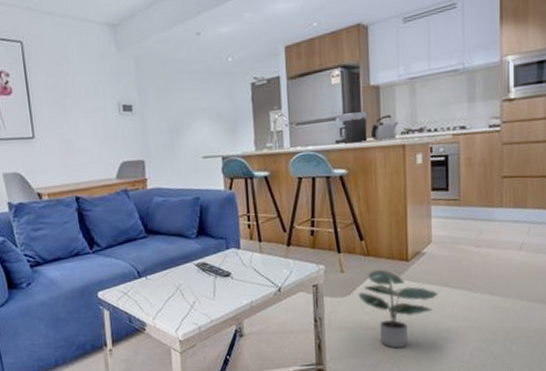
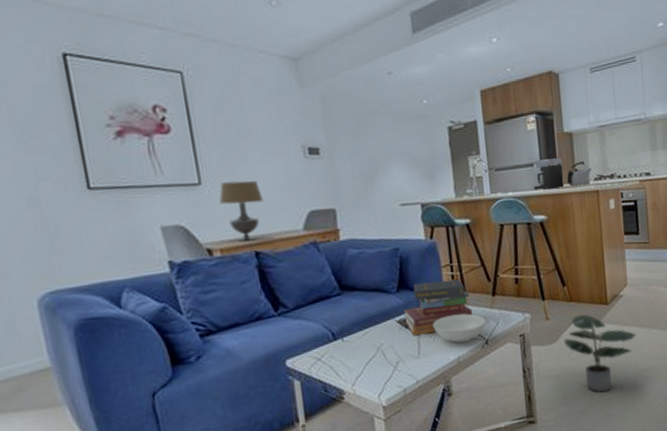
table lamp: none [48,134,84,188] -> present [219,180,263,242]
books: none [202,228,267,279] -> present [403,279,473,336]
bowl: none [227,261,280,289] -> present [432,313,486,344]

